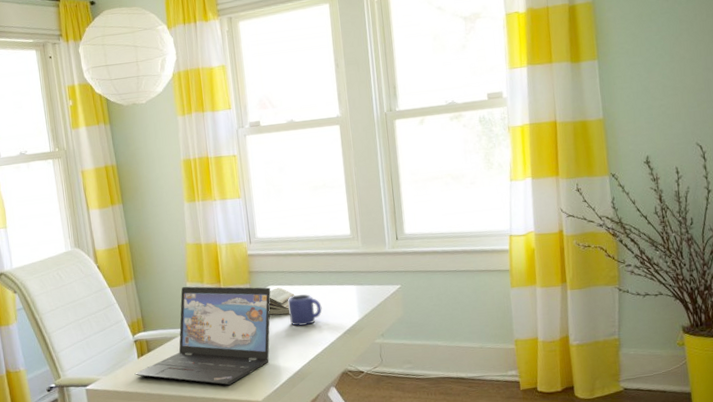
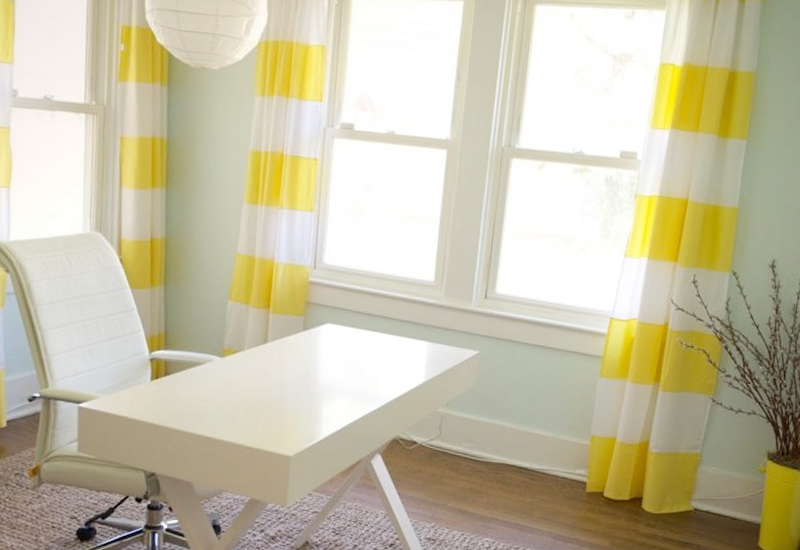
laptop: present [134,286,271,385] -> none [143,304,329,431]
book: present [269,287,295,315] -> none [321,327,356,361]
mug: present [288,294,322,327] -> none [344,340,384,378]

